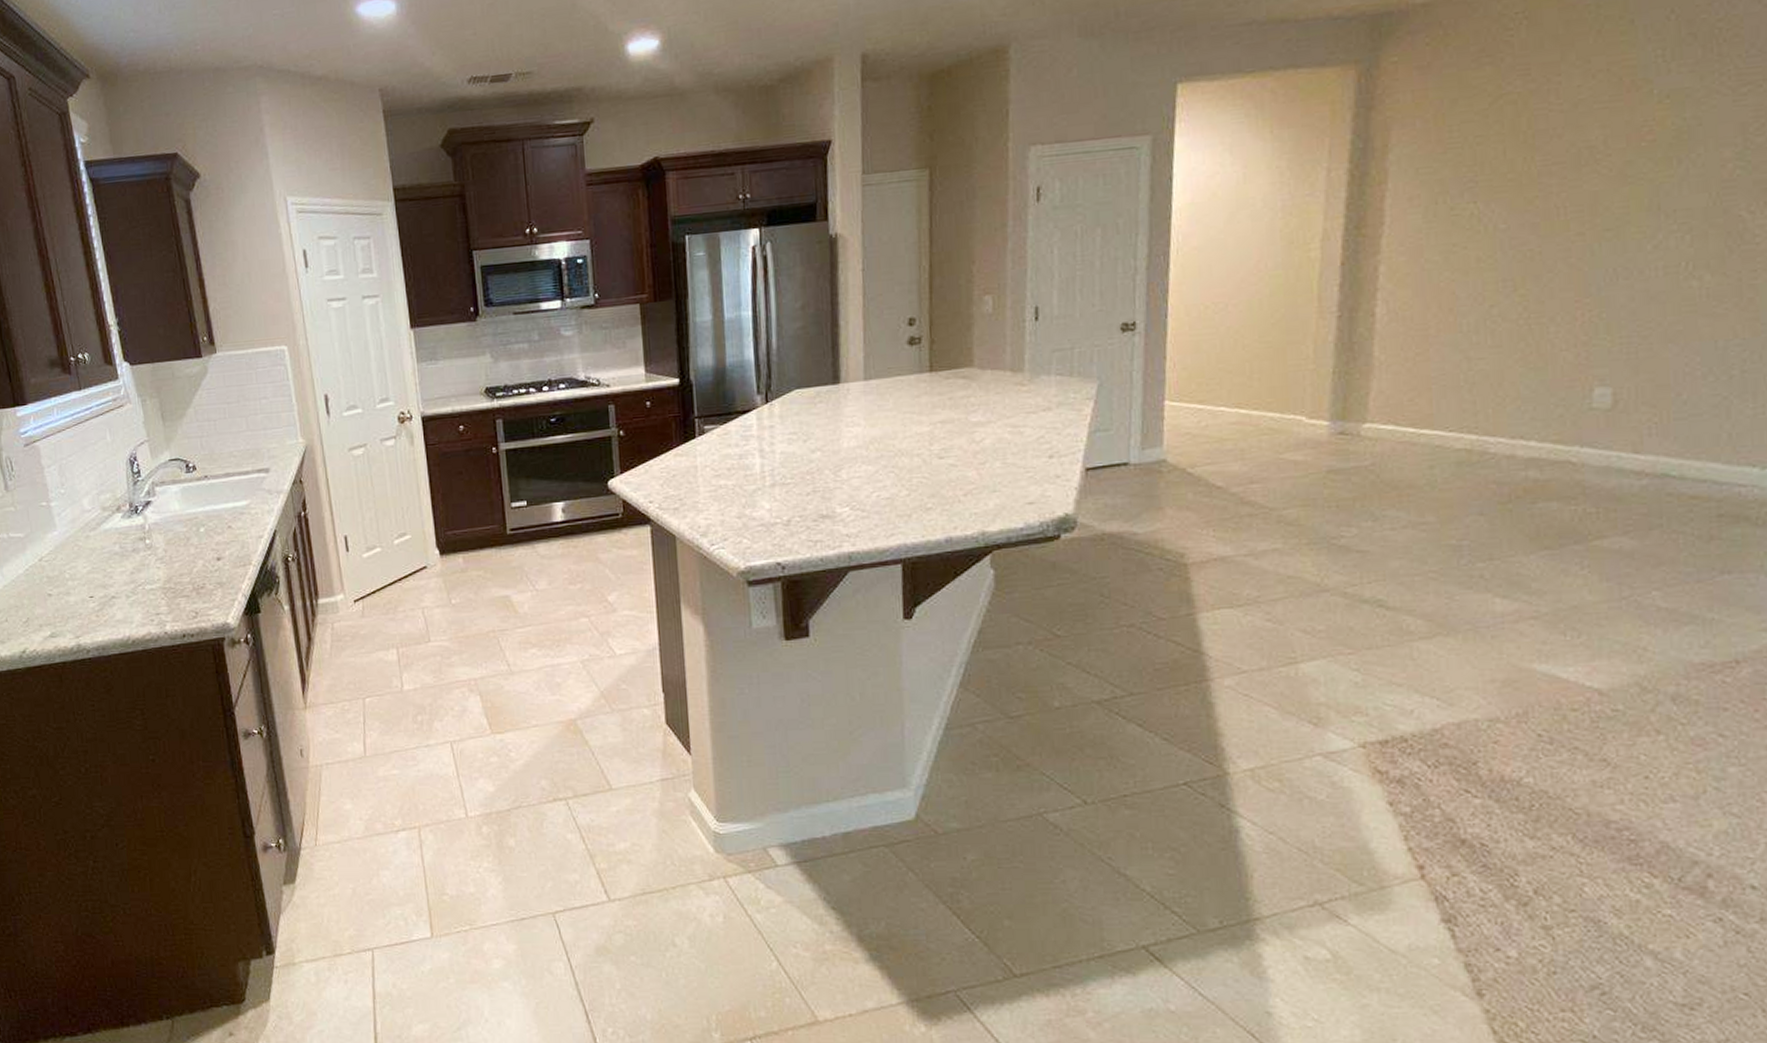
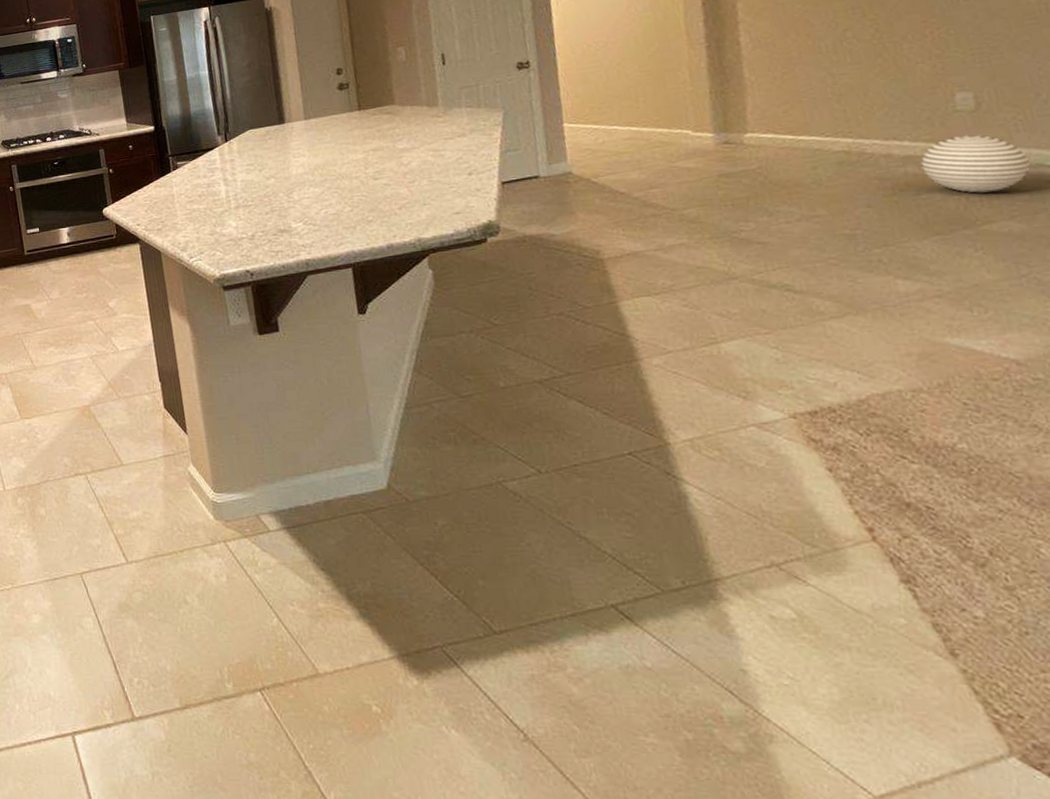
decorative ball: none [1543,437,1655,504] -> present [920,135,1030,193]

